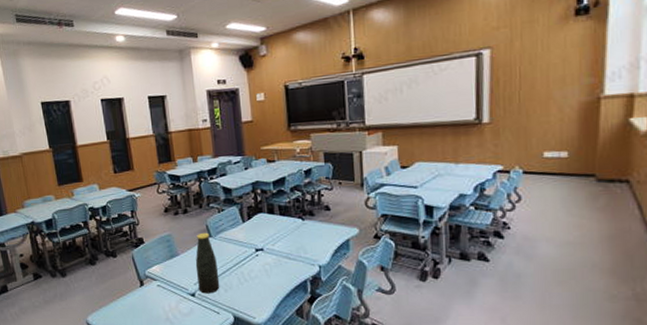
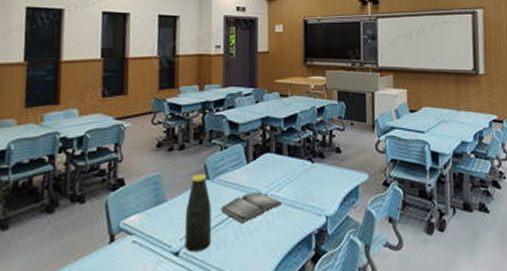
hardback book: none [224,246,278,272] -> present [220,191,283,224]

